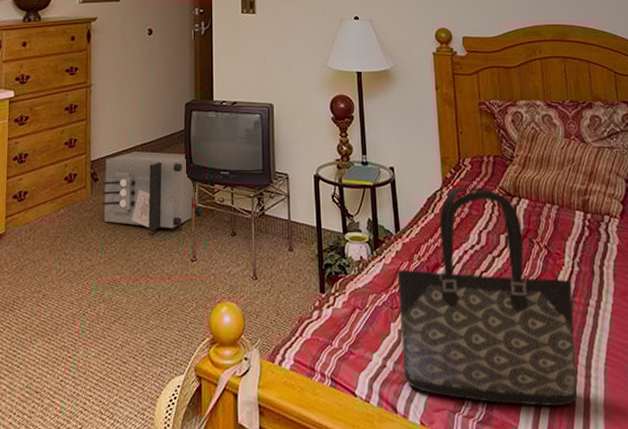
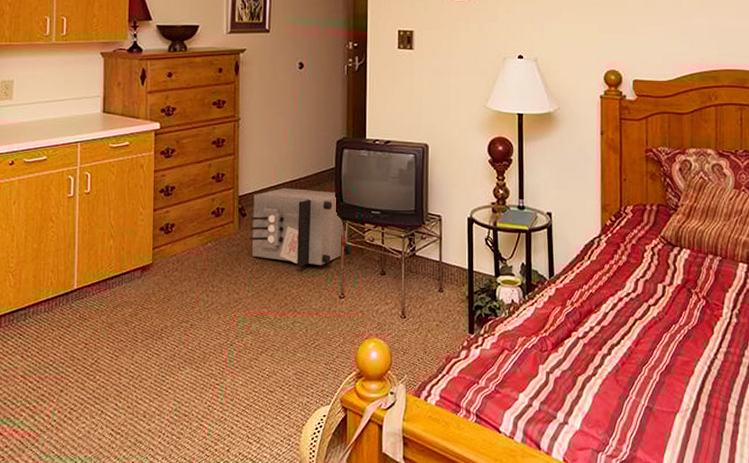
tote bag: present [397,187,577,407] -> none [548,235,728,451]

